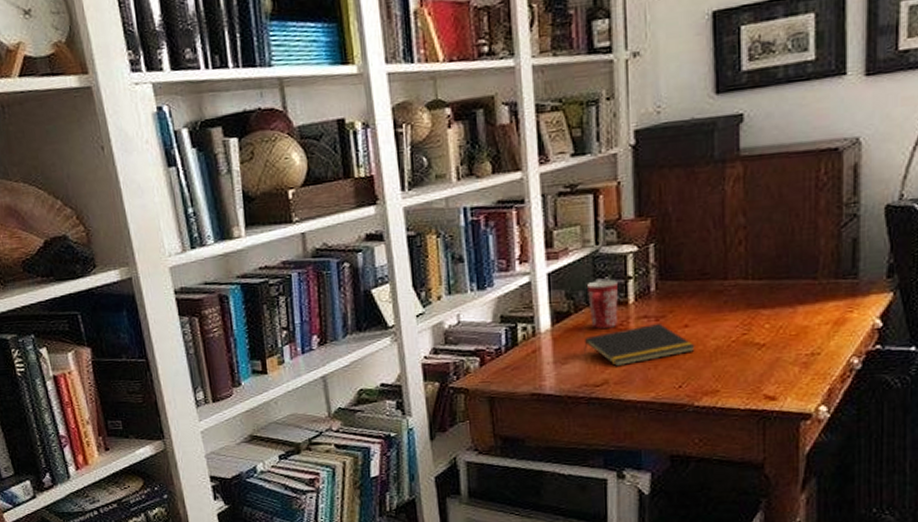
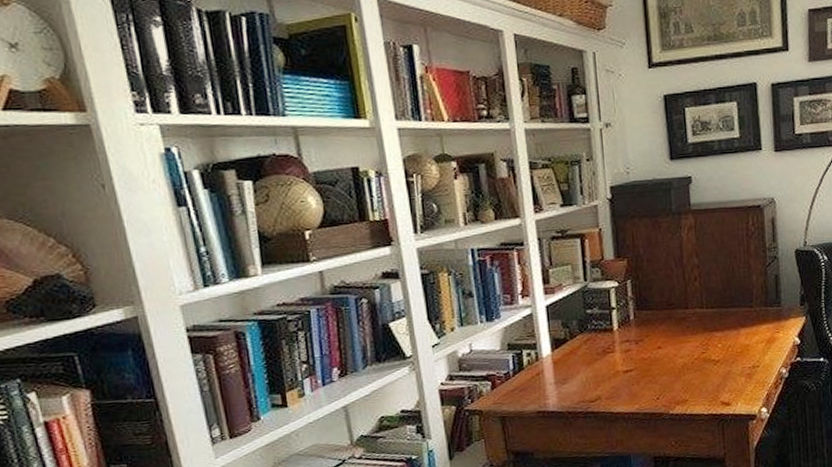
notepad: present [584,322,695,367] -> none [579,345,668,385]
mug: present [586,279,619,329] -> none [578,310,606,352]

